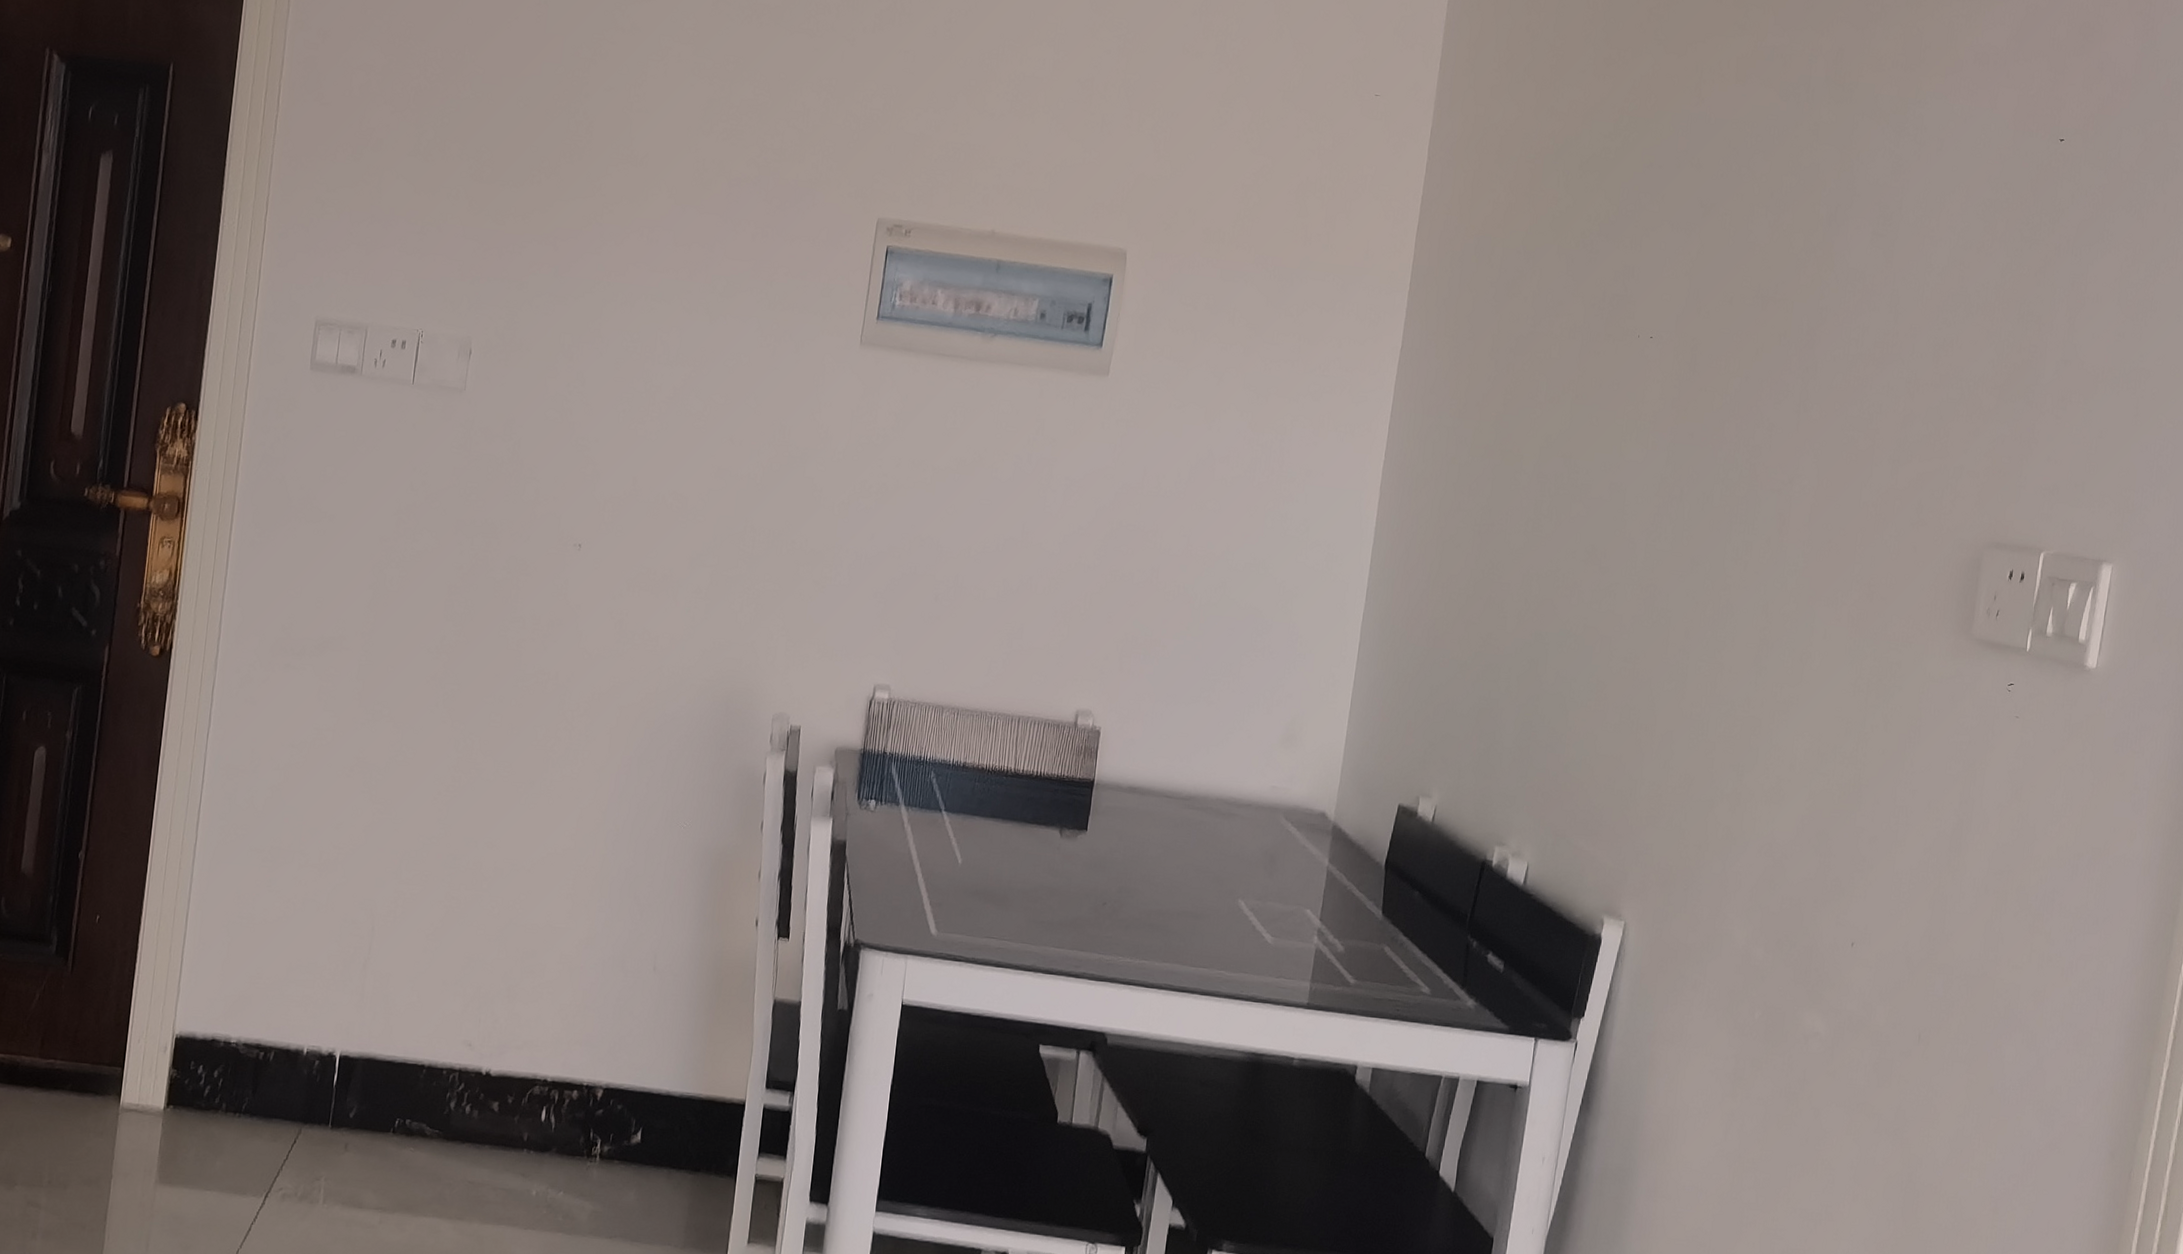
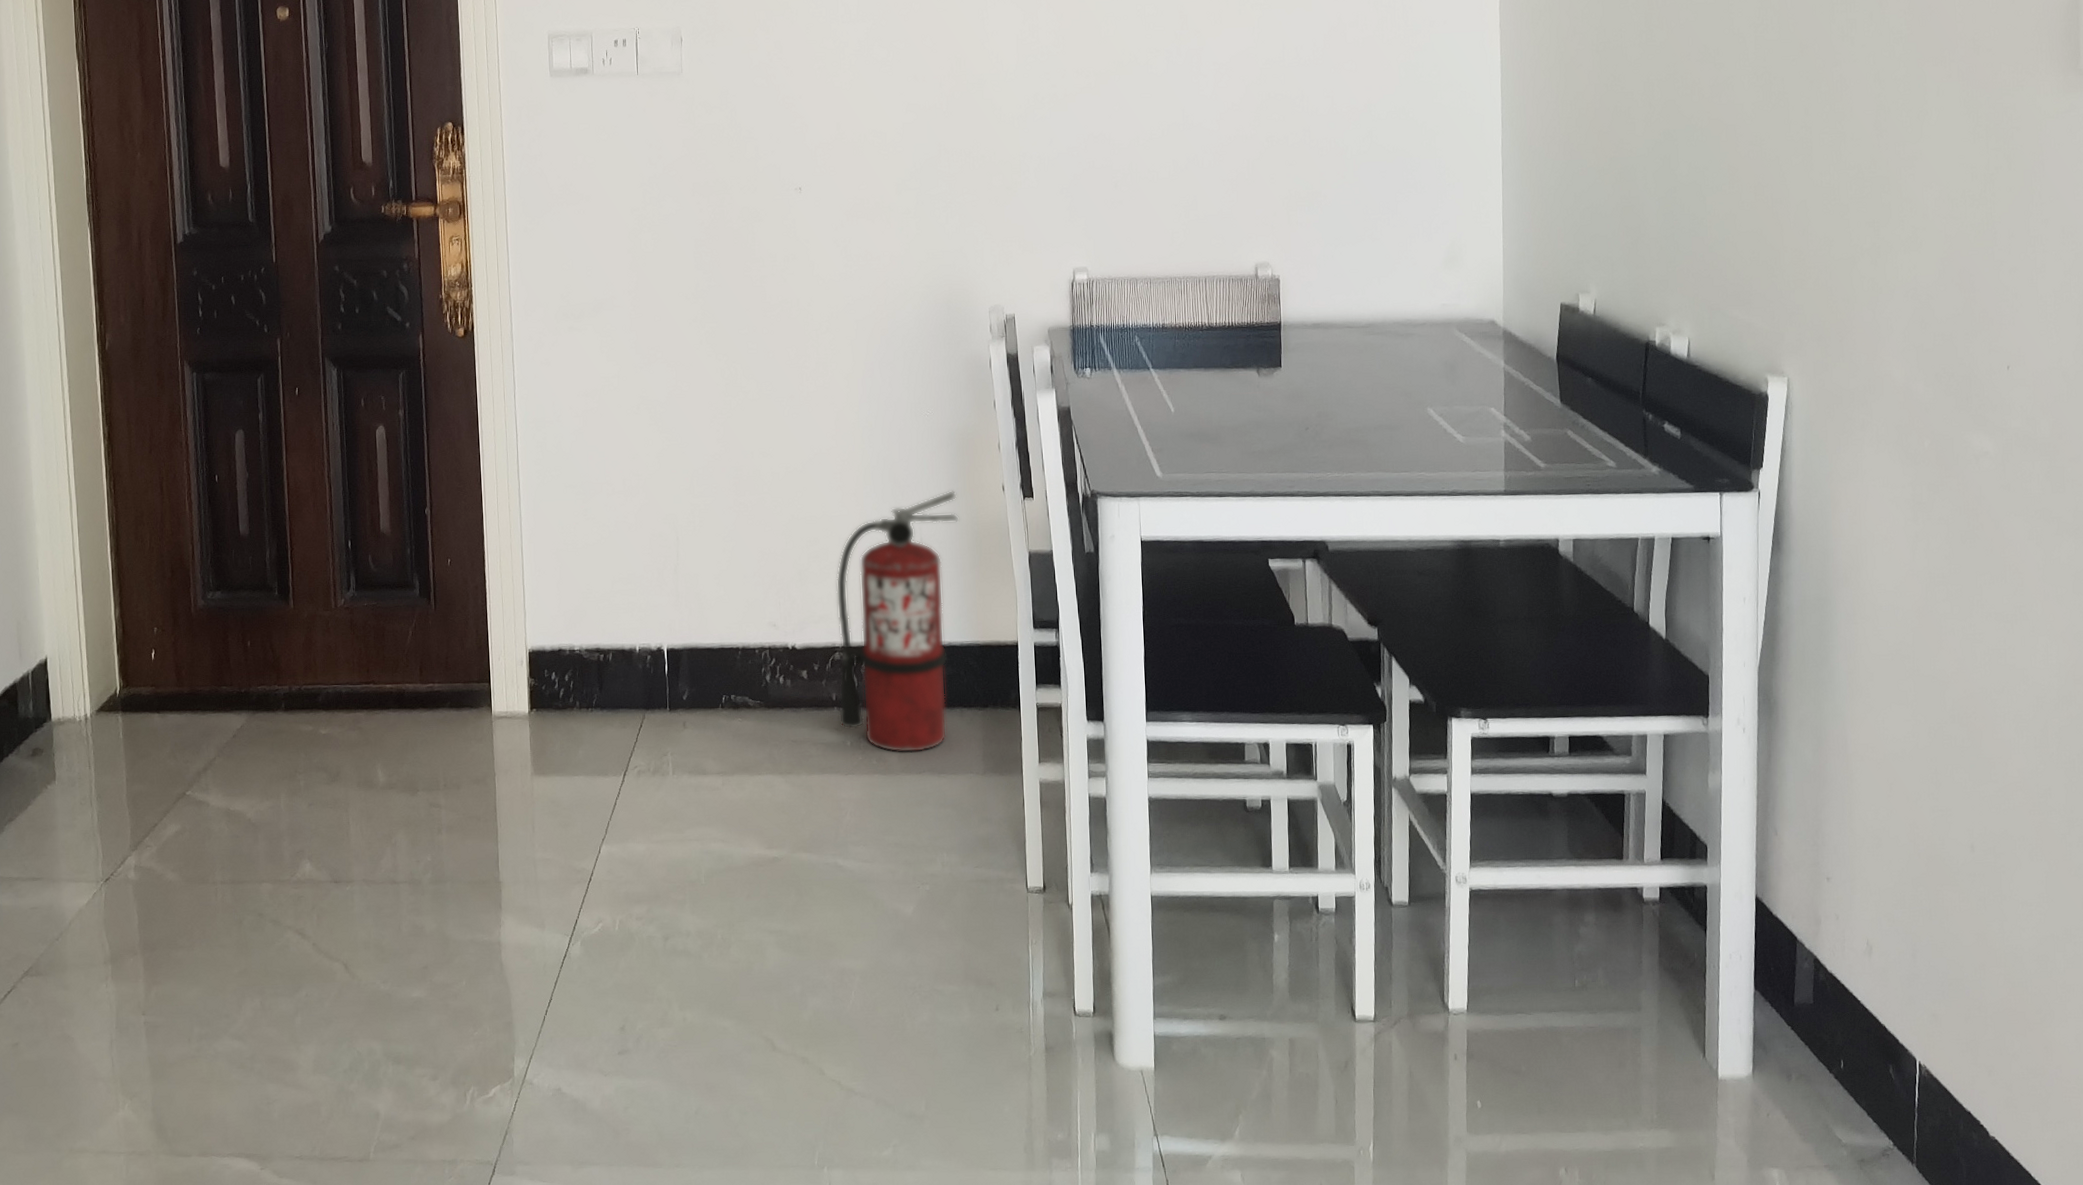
fire extinguisher: none [526,916,703,1214] -> present [836,490,959,753]

